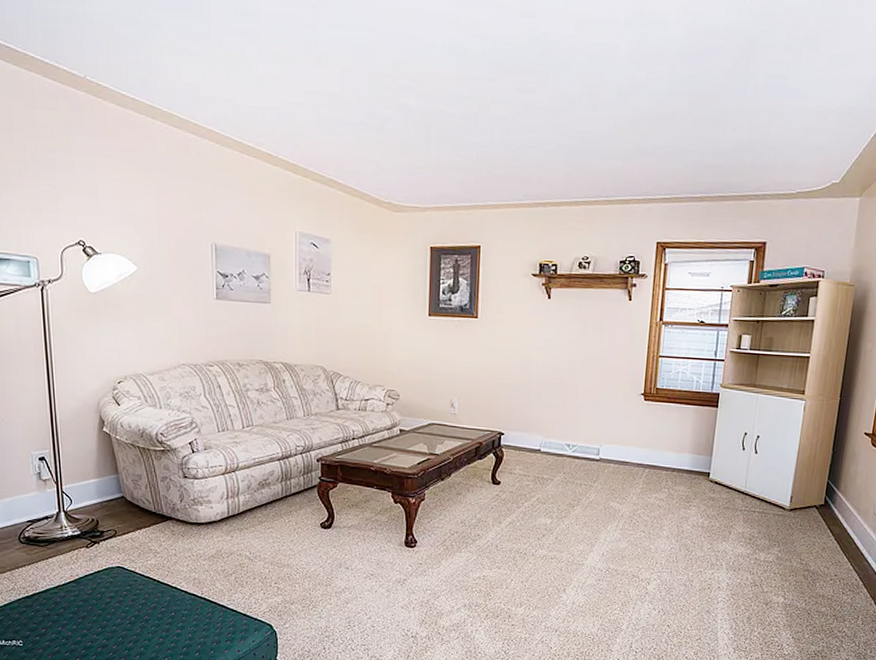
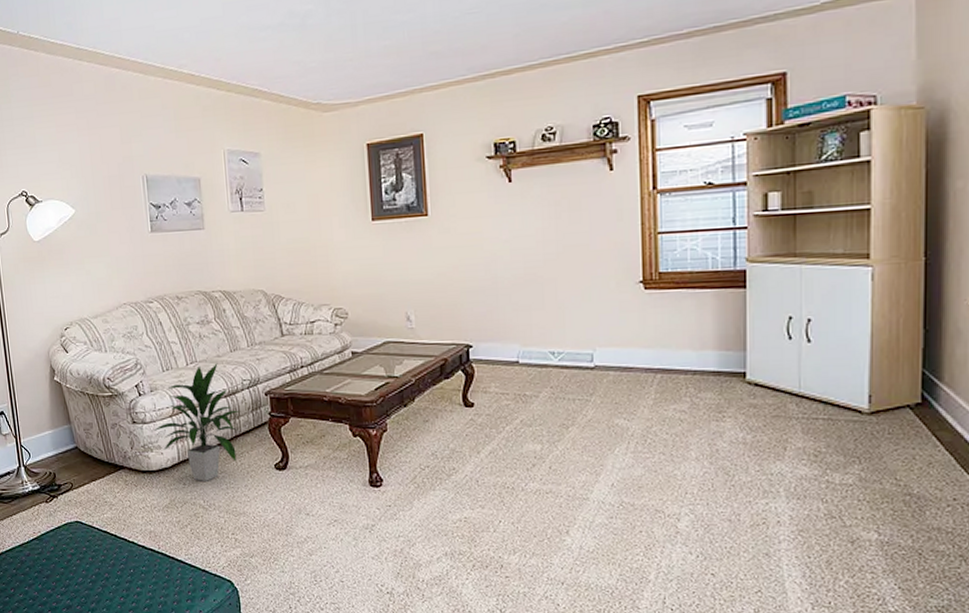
indoor plant: none [202,429,293,535] -> present [151,363,241,481]

